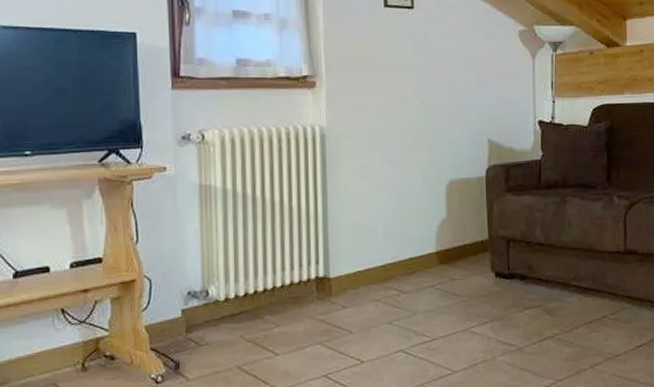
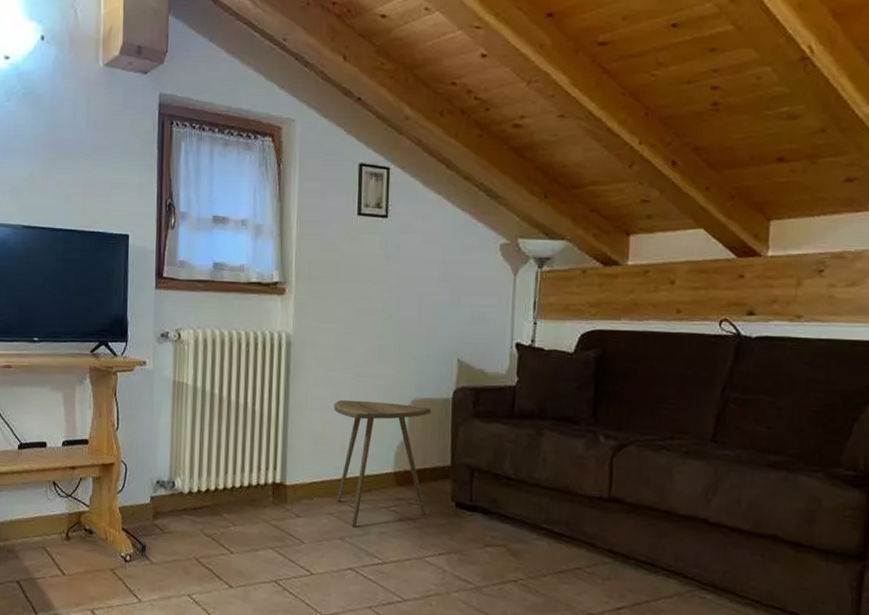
side table: none [373,186,469,310] -> present [334,399,432,527]

